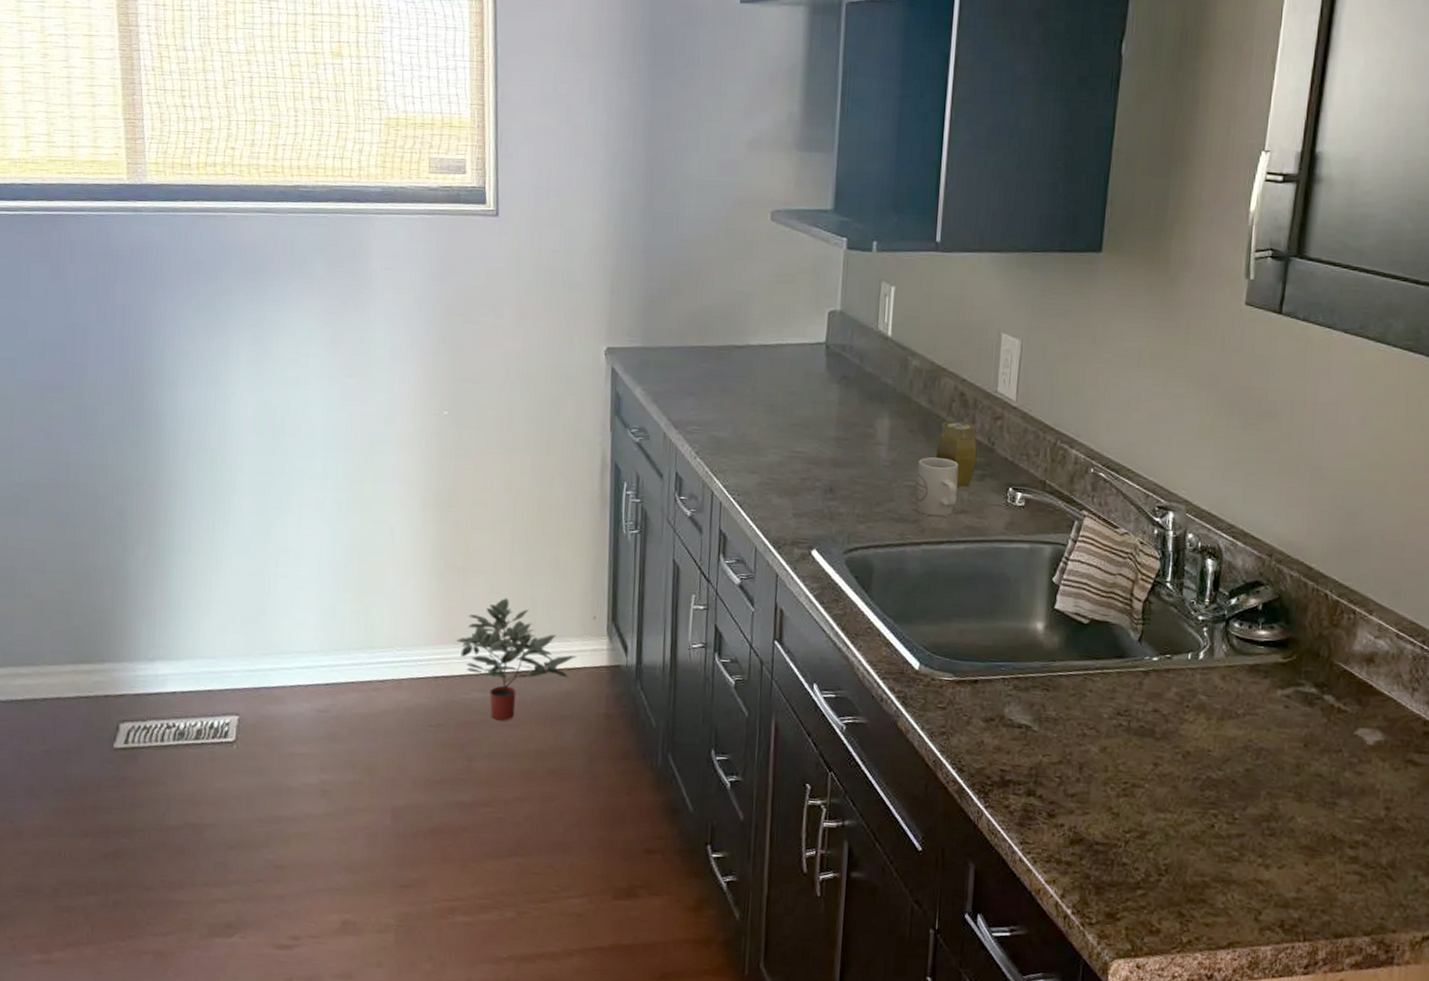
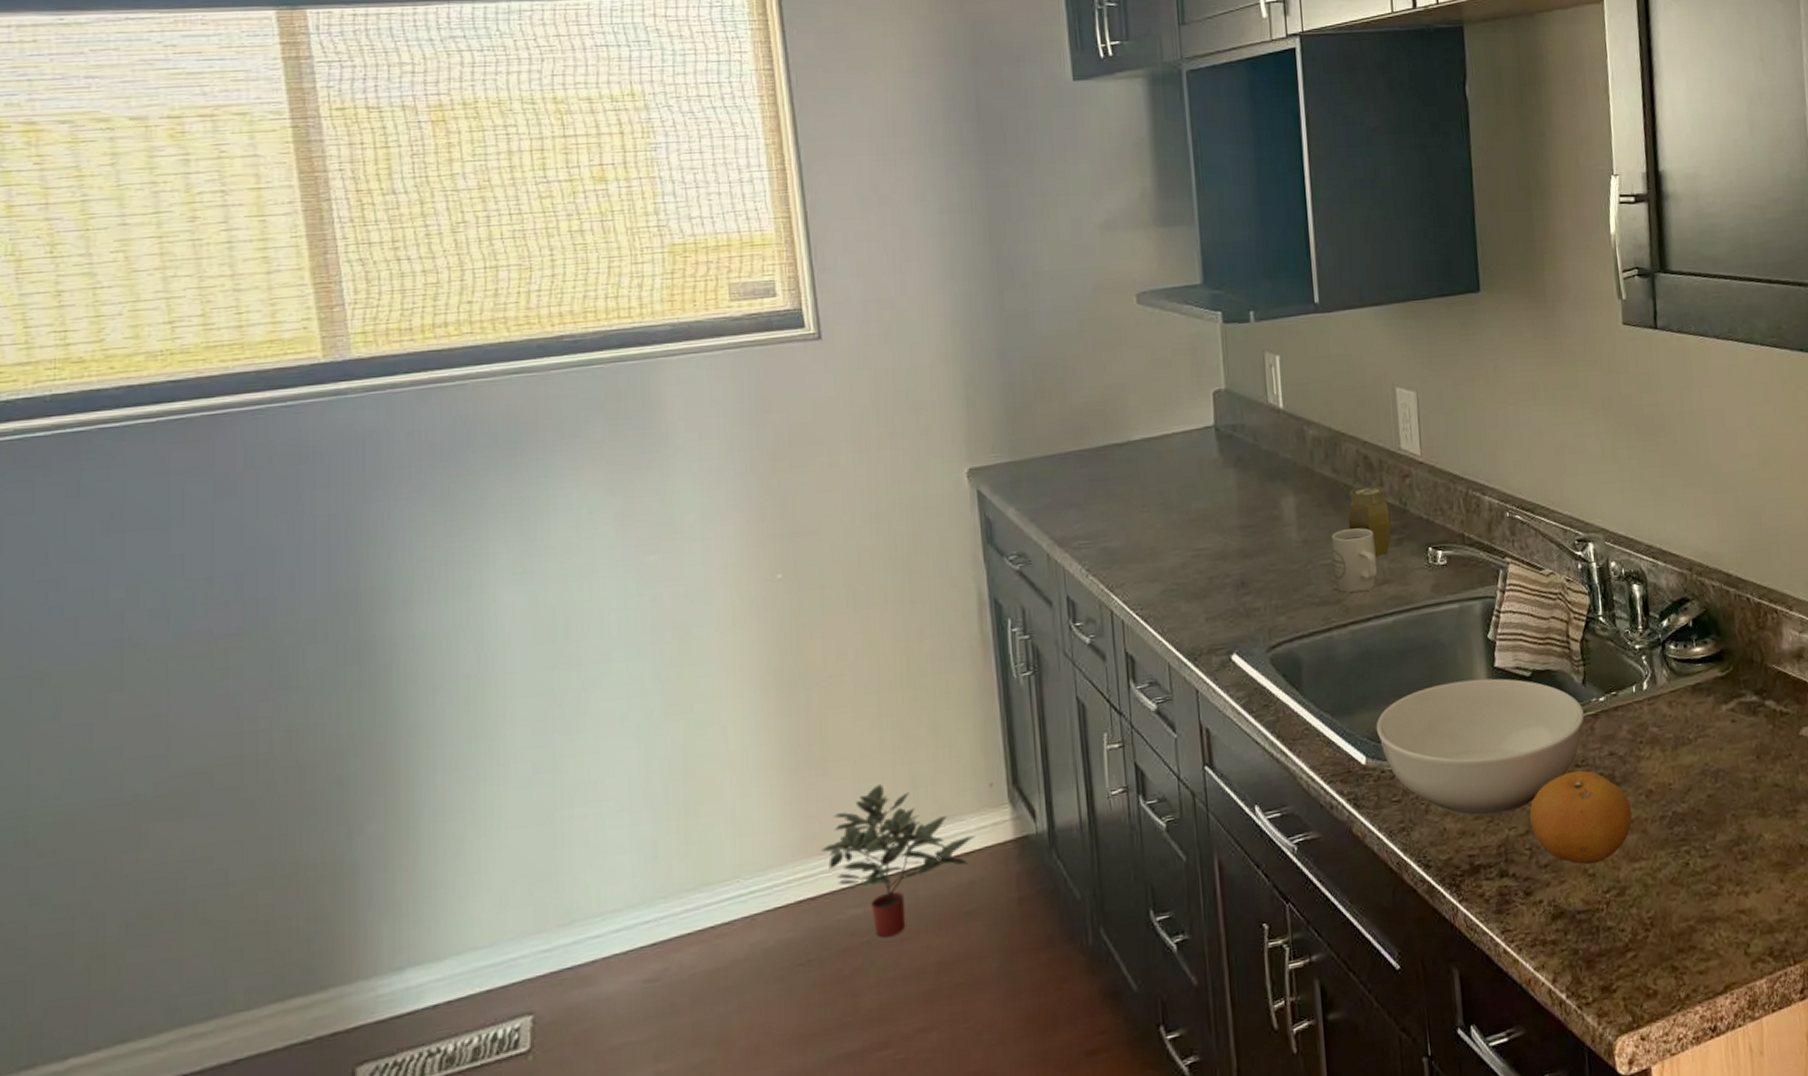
bowl: none [933,613,1135,741] -> present [1376,678,1584,817]
fruit: none [1064,718,1166,805] -> present [1530,770,1632,865]

